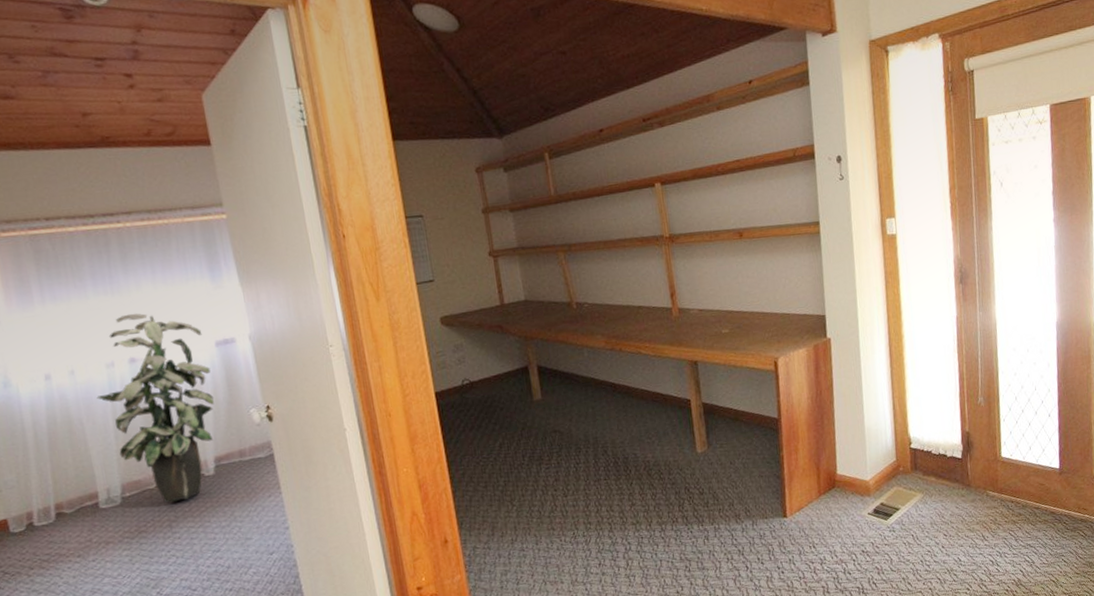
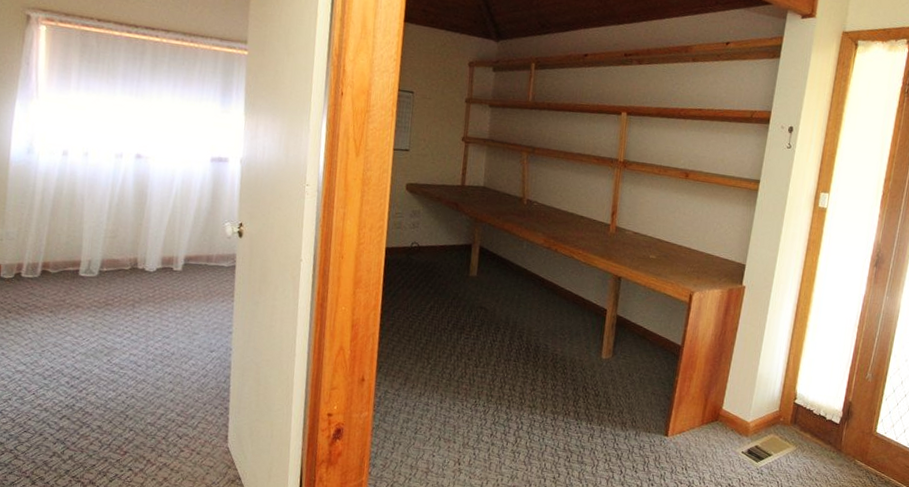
indoor plant: present [96,313,214,503] -> none [101,116,202,286]

